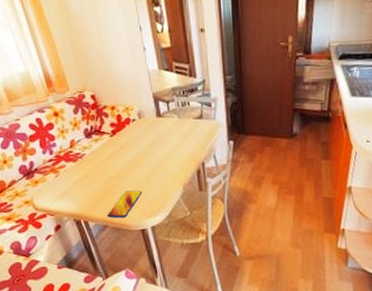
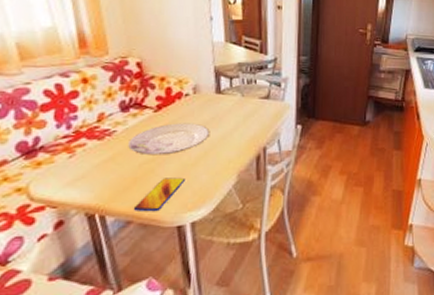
plate: none [95,144,157,173] -> present [128,123,210,156]

